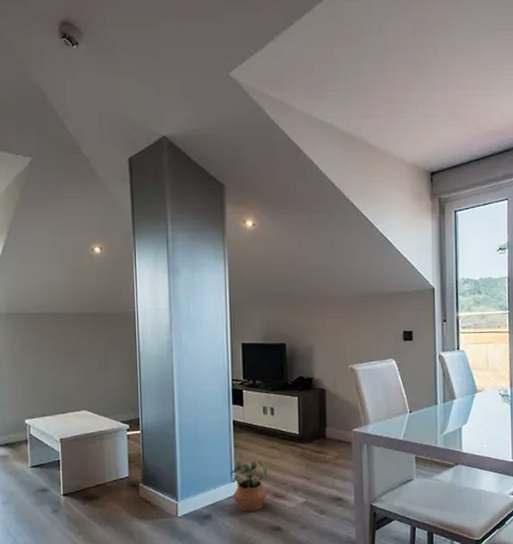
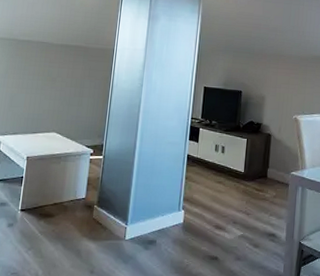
potted plant: present [230,460,268,512] -> none [179,191,213,240]

